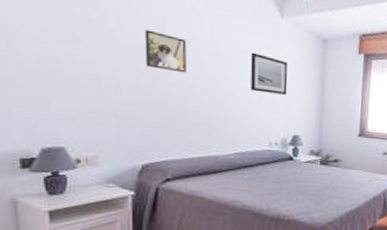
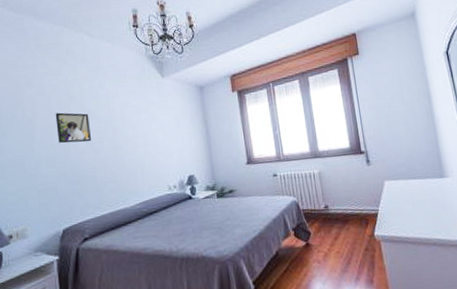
wall art: present [250,52,288,95] -> none [141,111,177,145]

